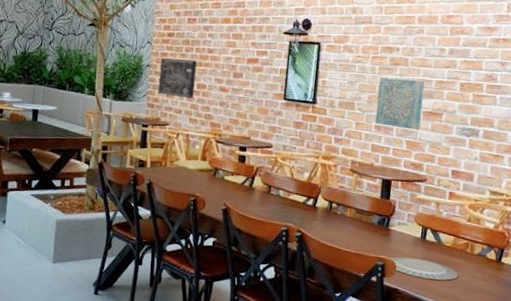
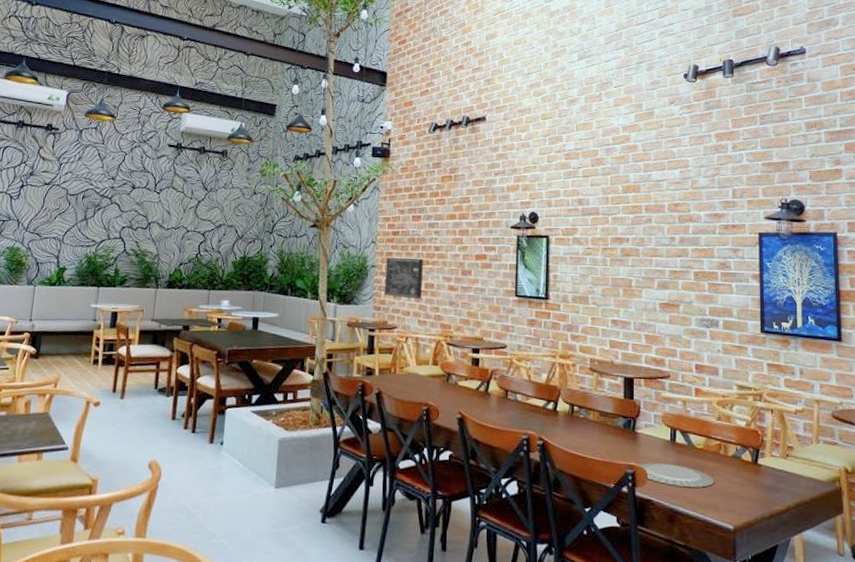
wall art: present [375,77,425,130] -> none [611,269,658,323]

